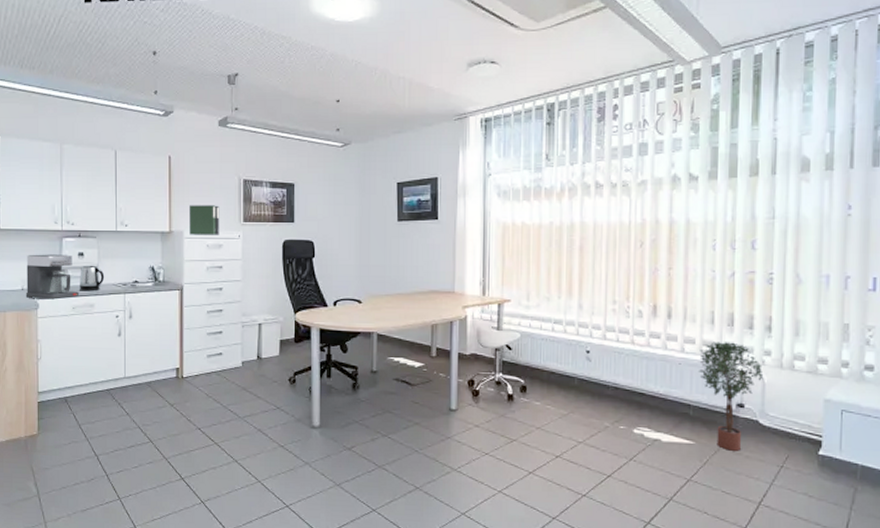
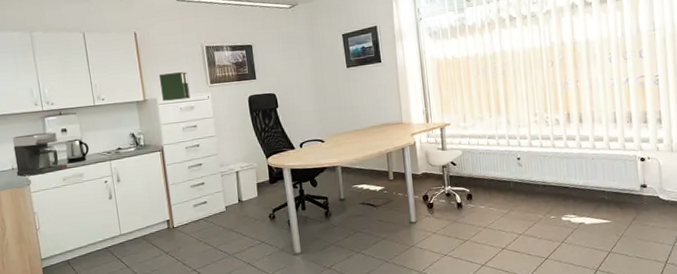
potted tree: present [699,342,764,451] -> none [607,135,659,224]

